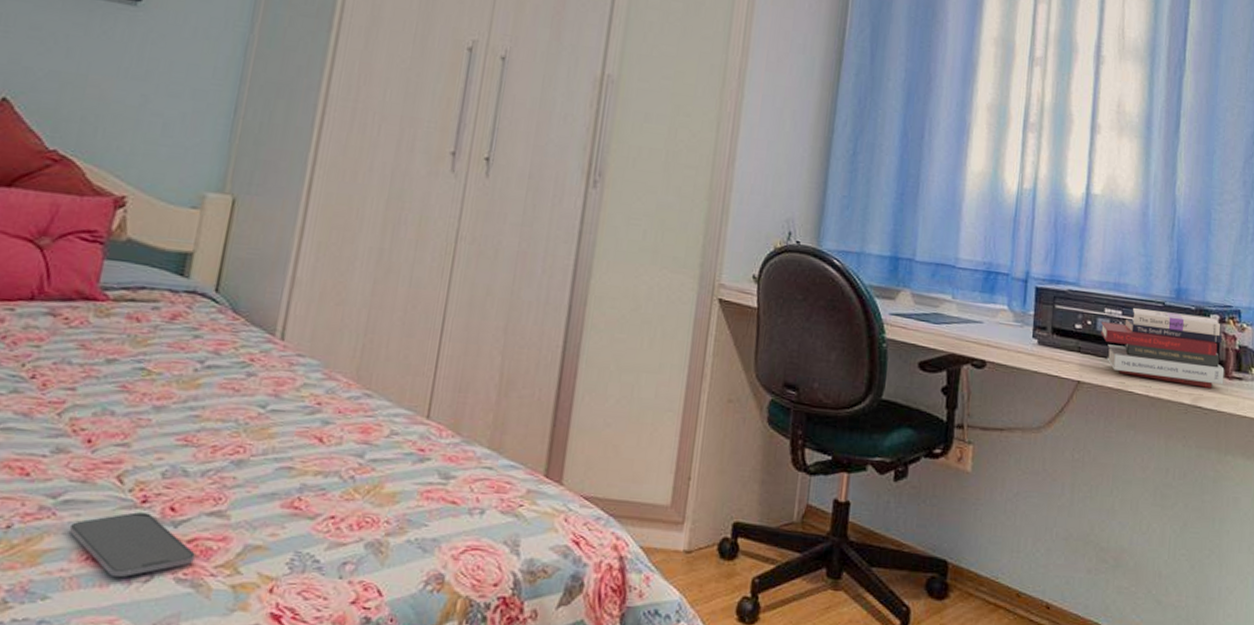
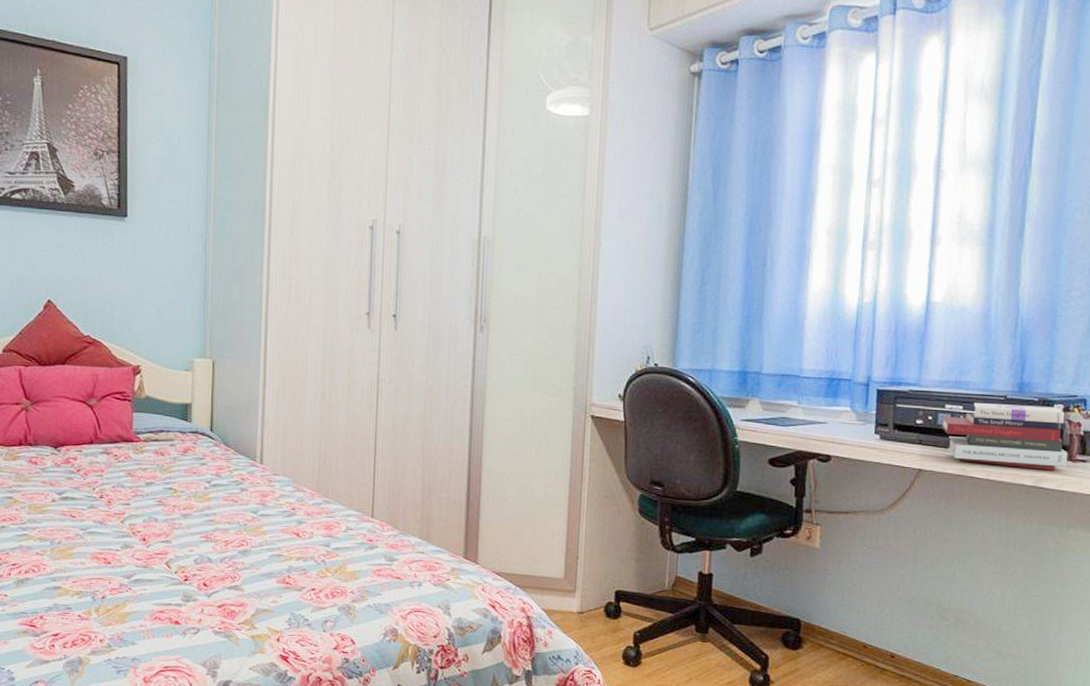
smartphone: present [68,512,195,578] -> none [141,587,224,631]

